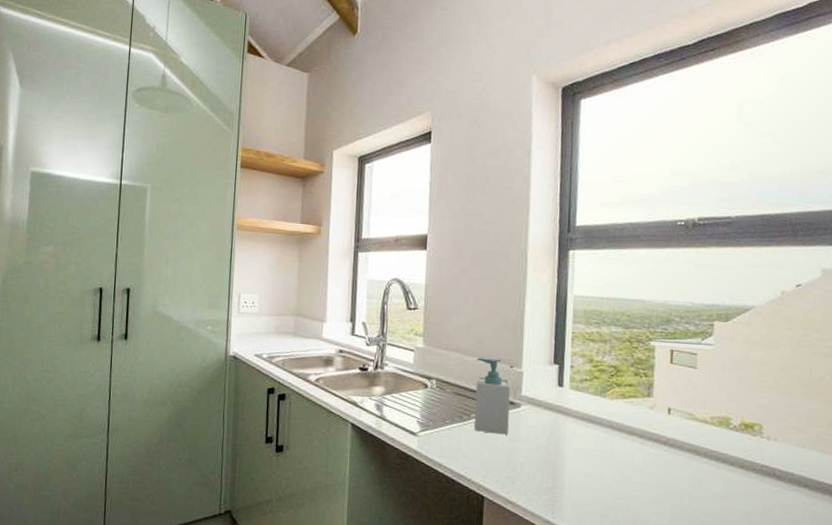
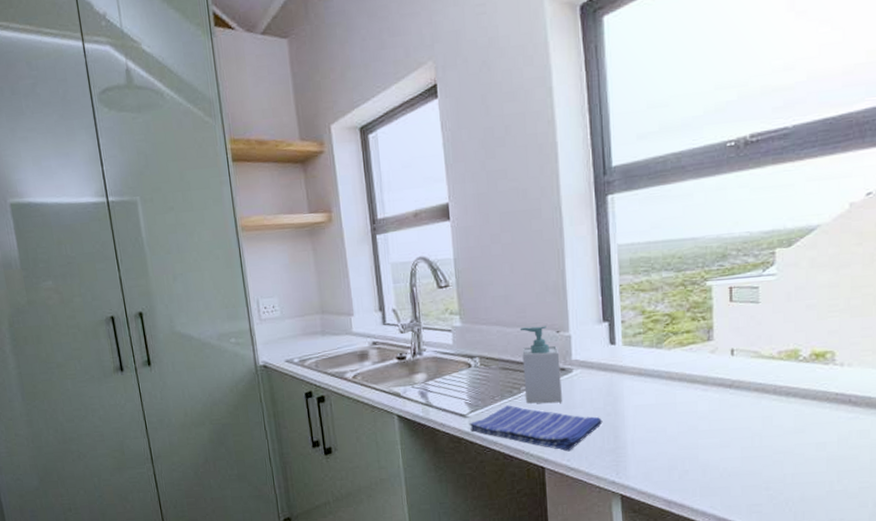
dish towel: none [418,430,544,484] -> present [469,405,603,452]

